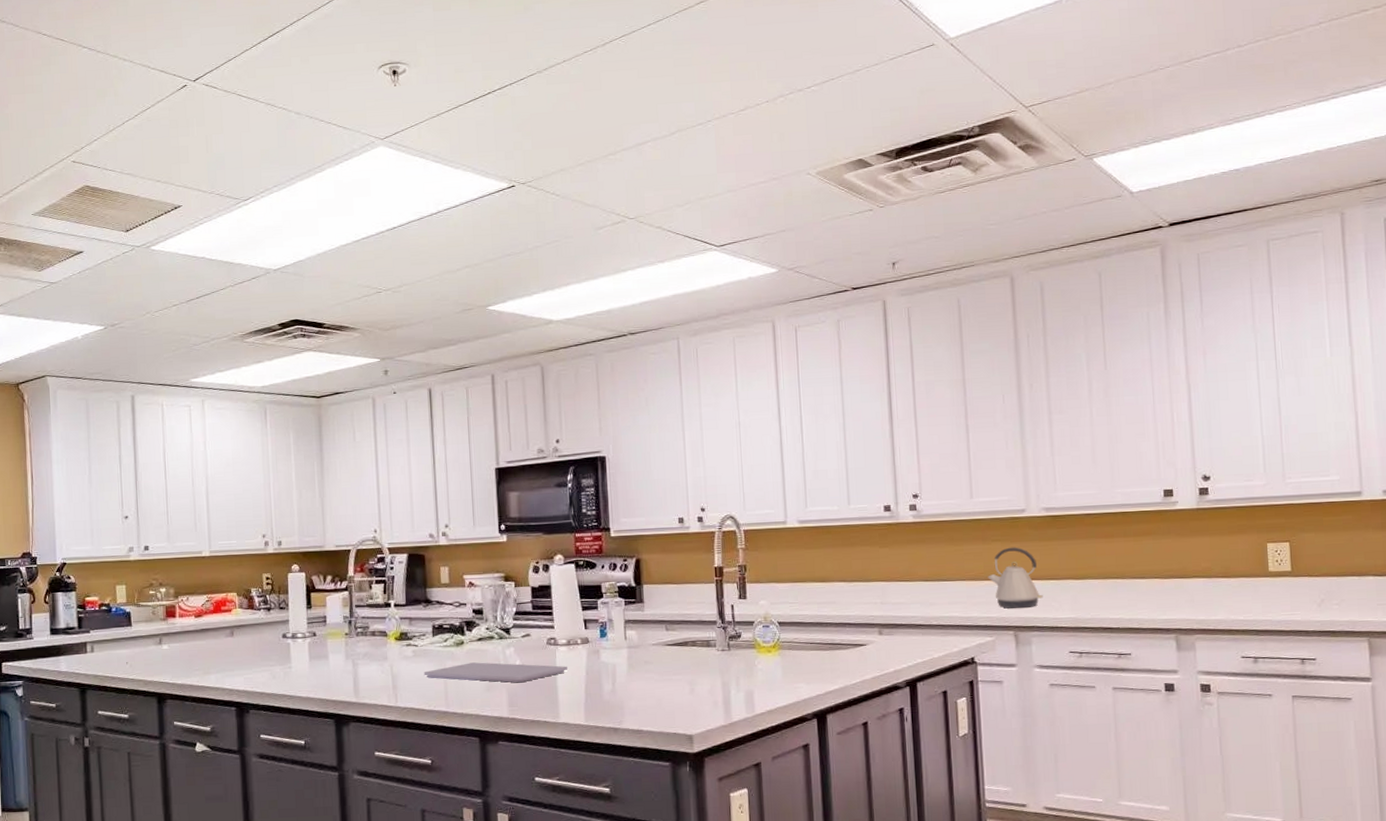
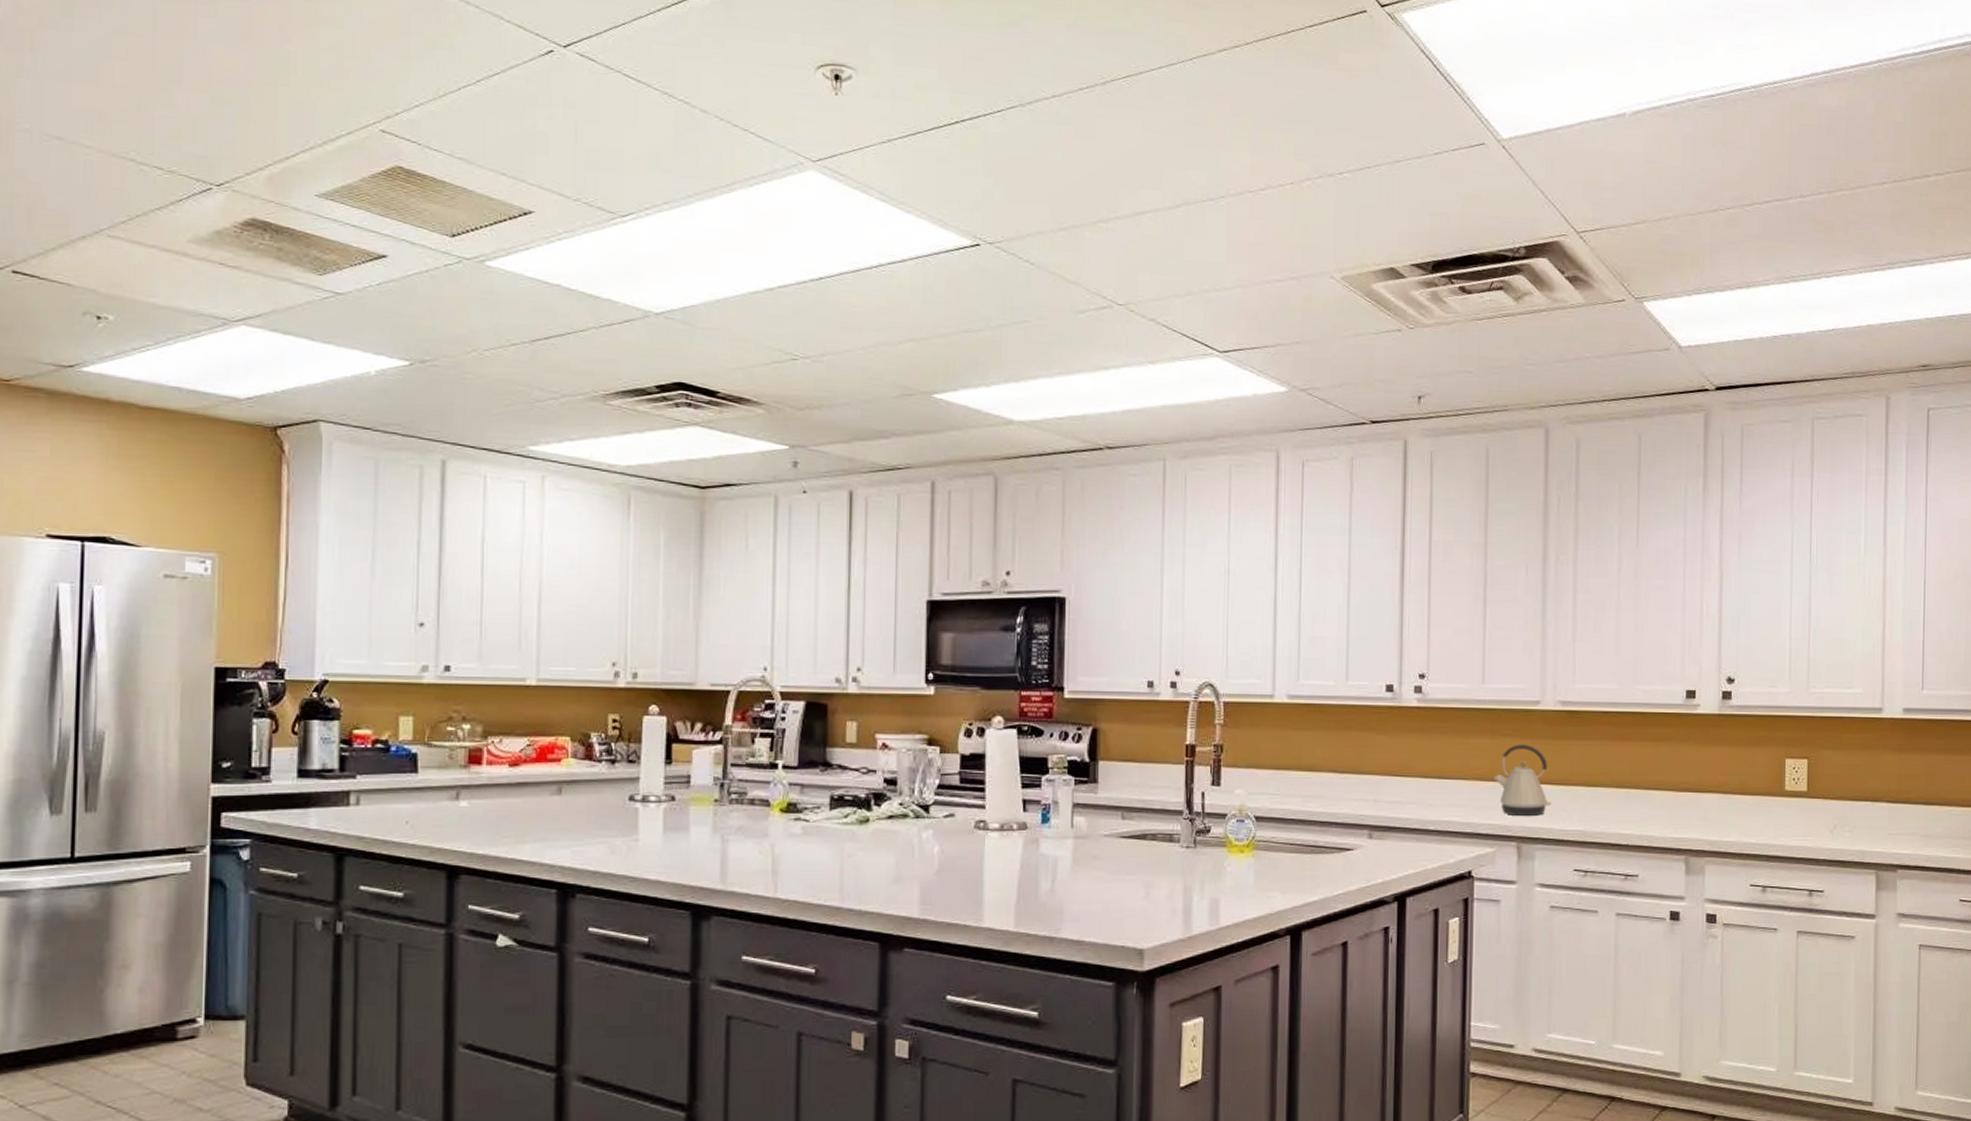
cutting board: present [423,662,567,683] -> none [814,846,998,875]

